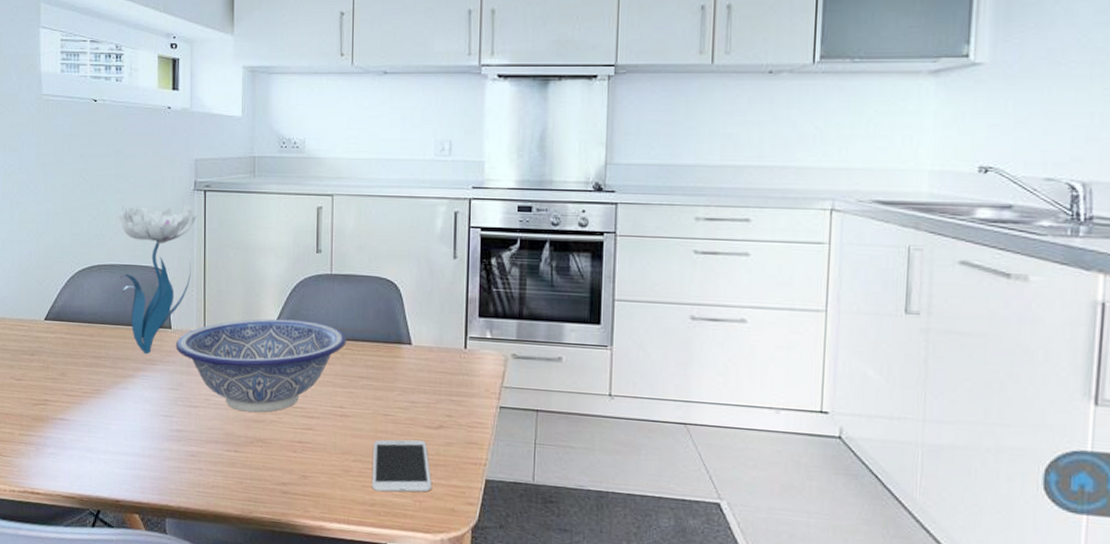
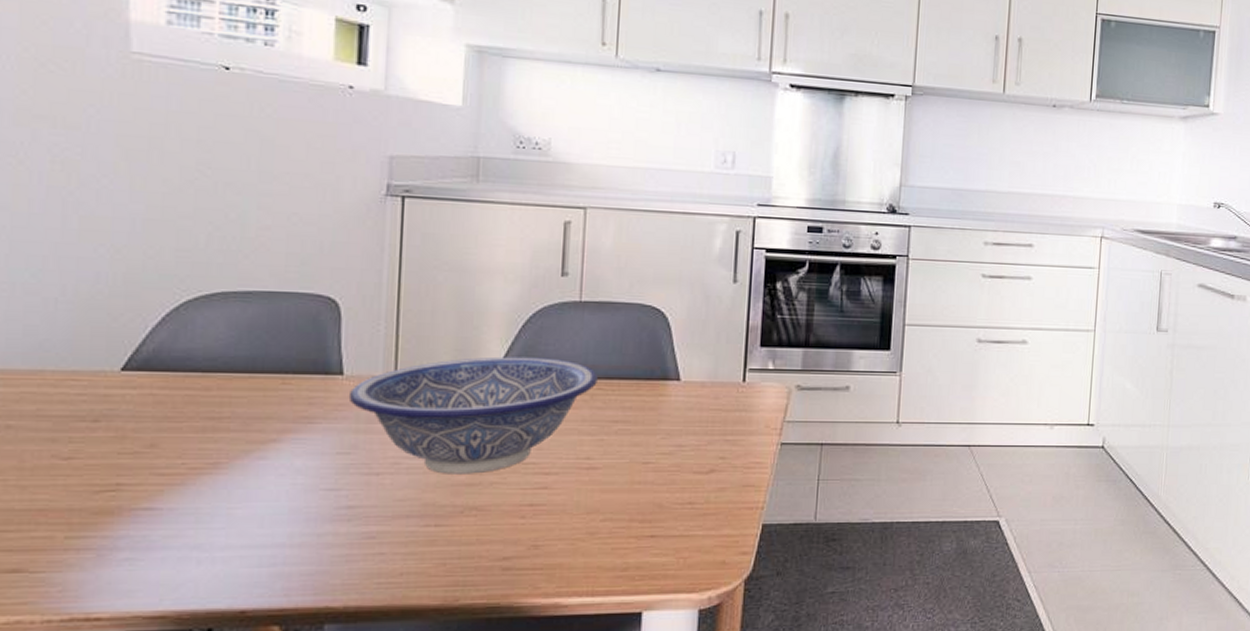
flower: present [119,204,197,355] -> none [261,213,390,411]
smartphone: present [371,439,433,492] -> none [624,487,700,553]

